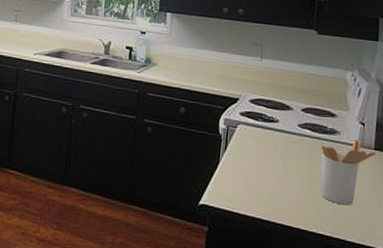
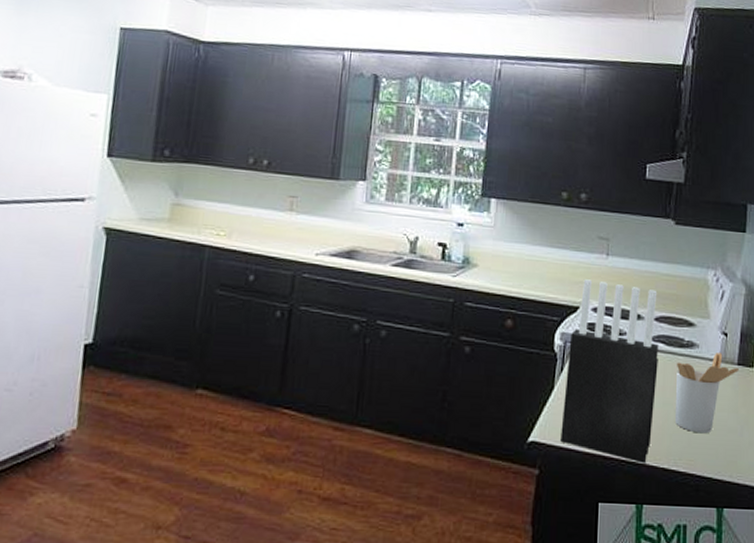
knife block: none [225,76,306,227] -> present [560,279,659,464]

